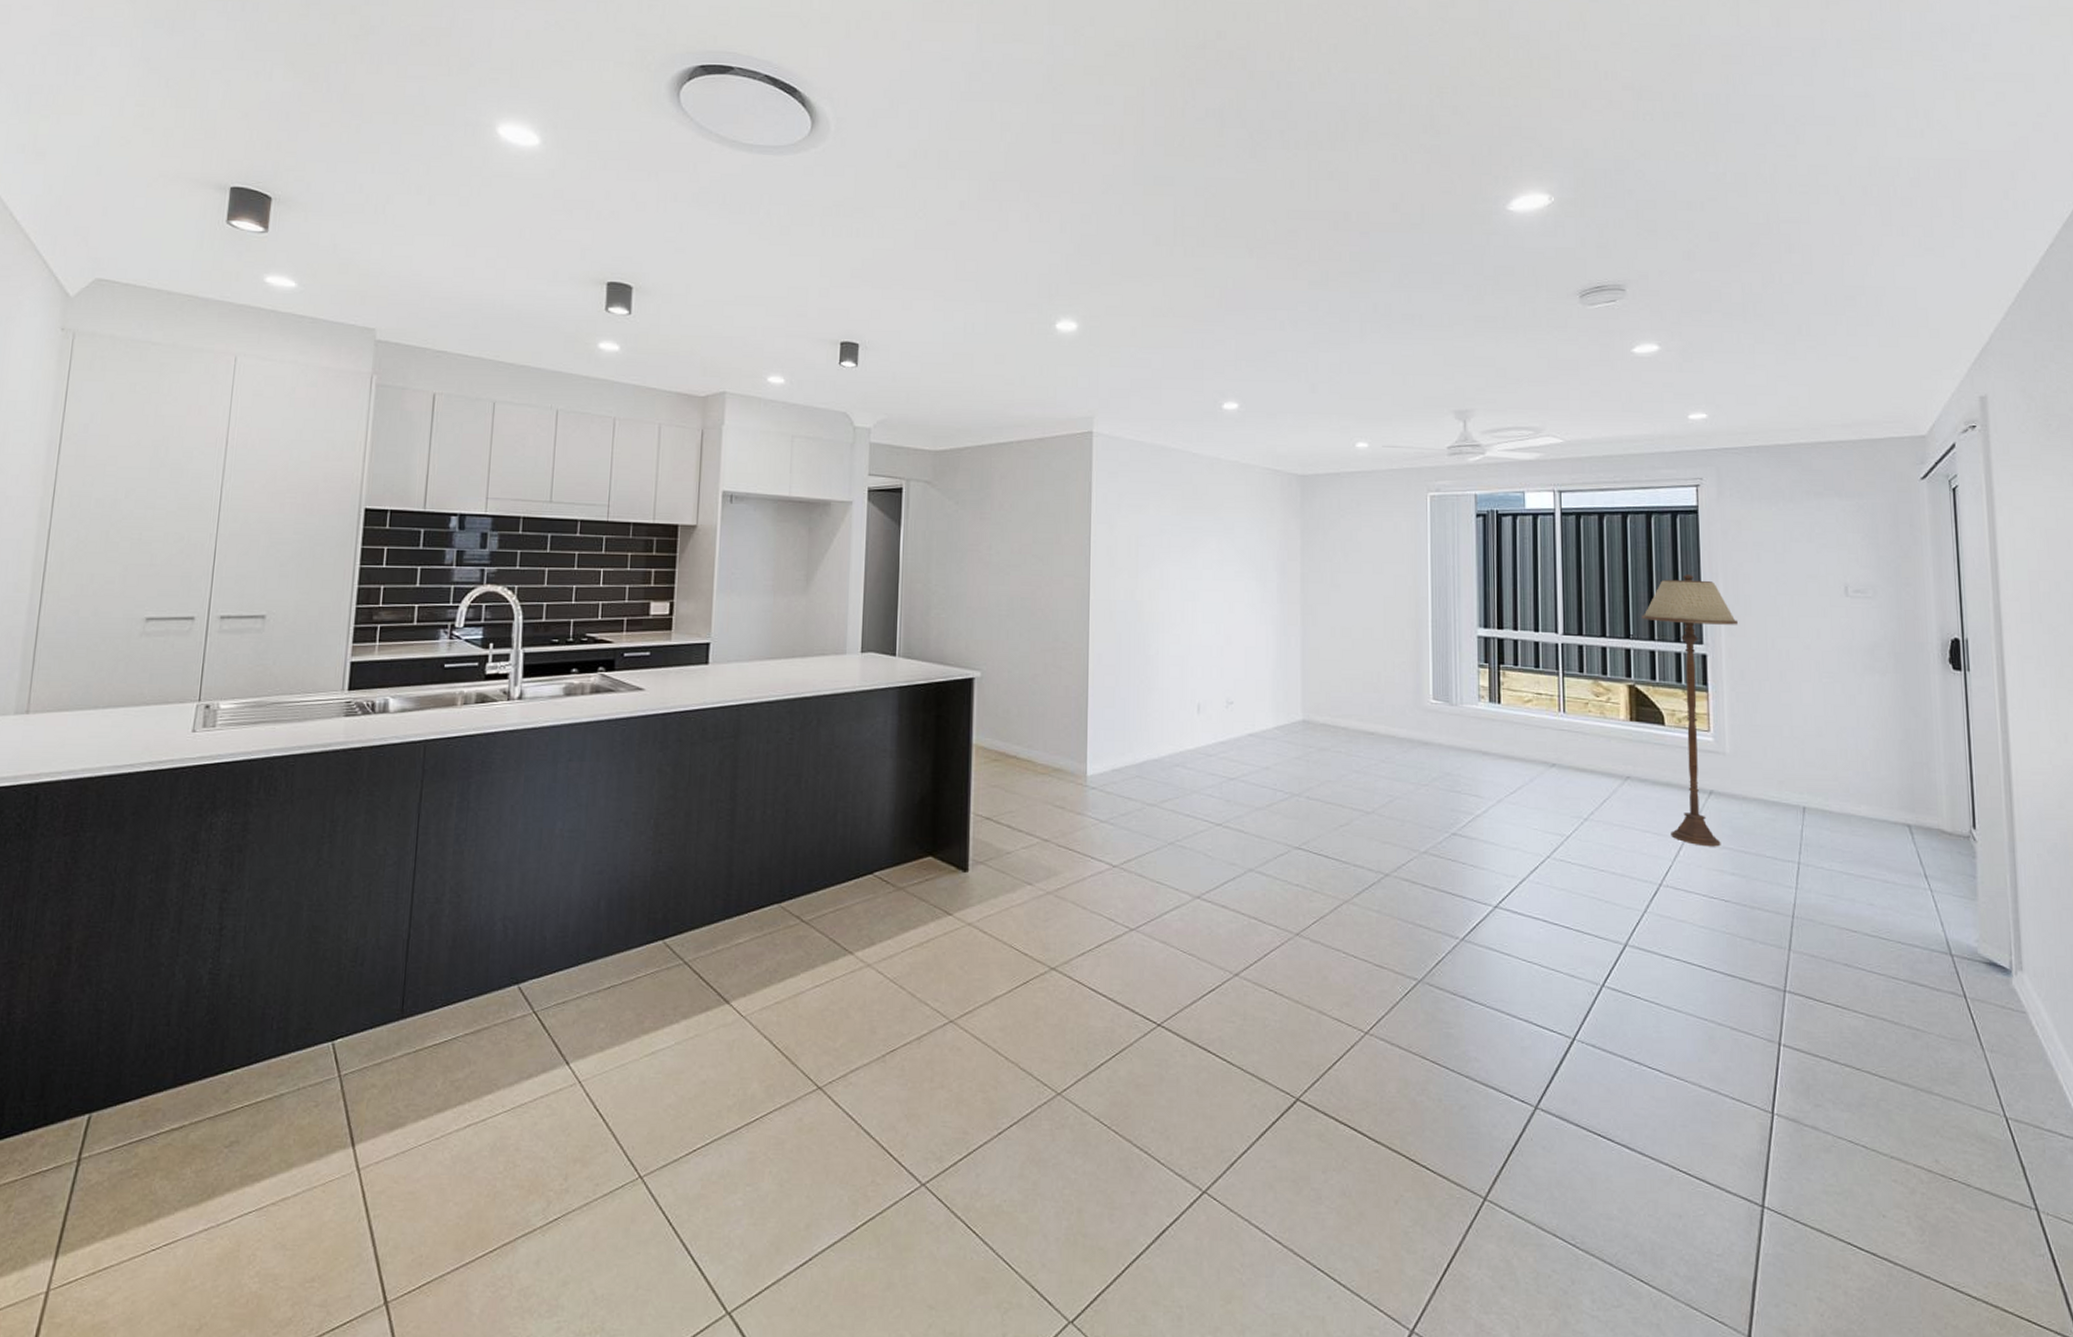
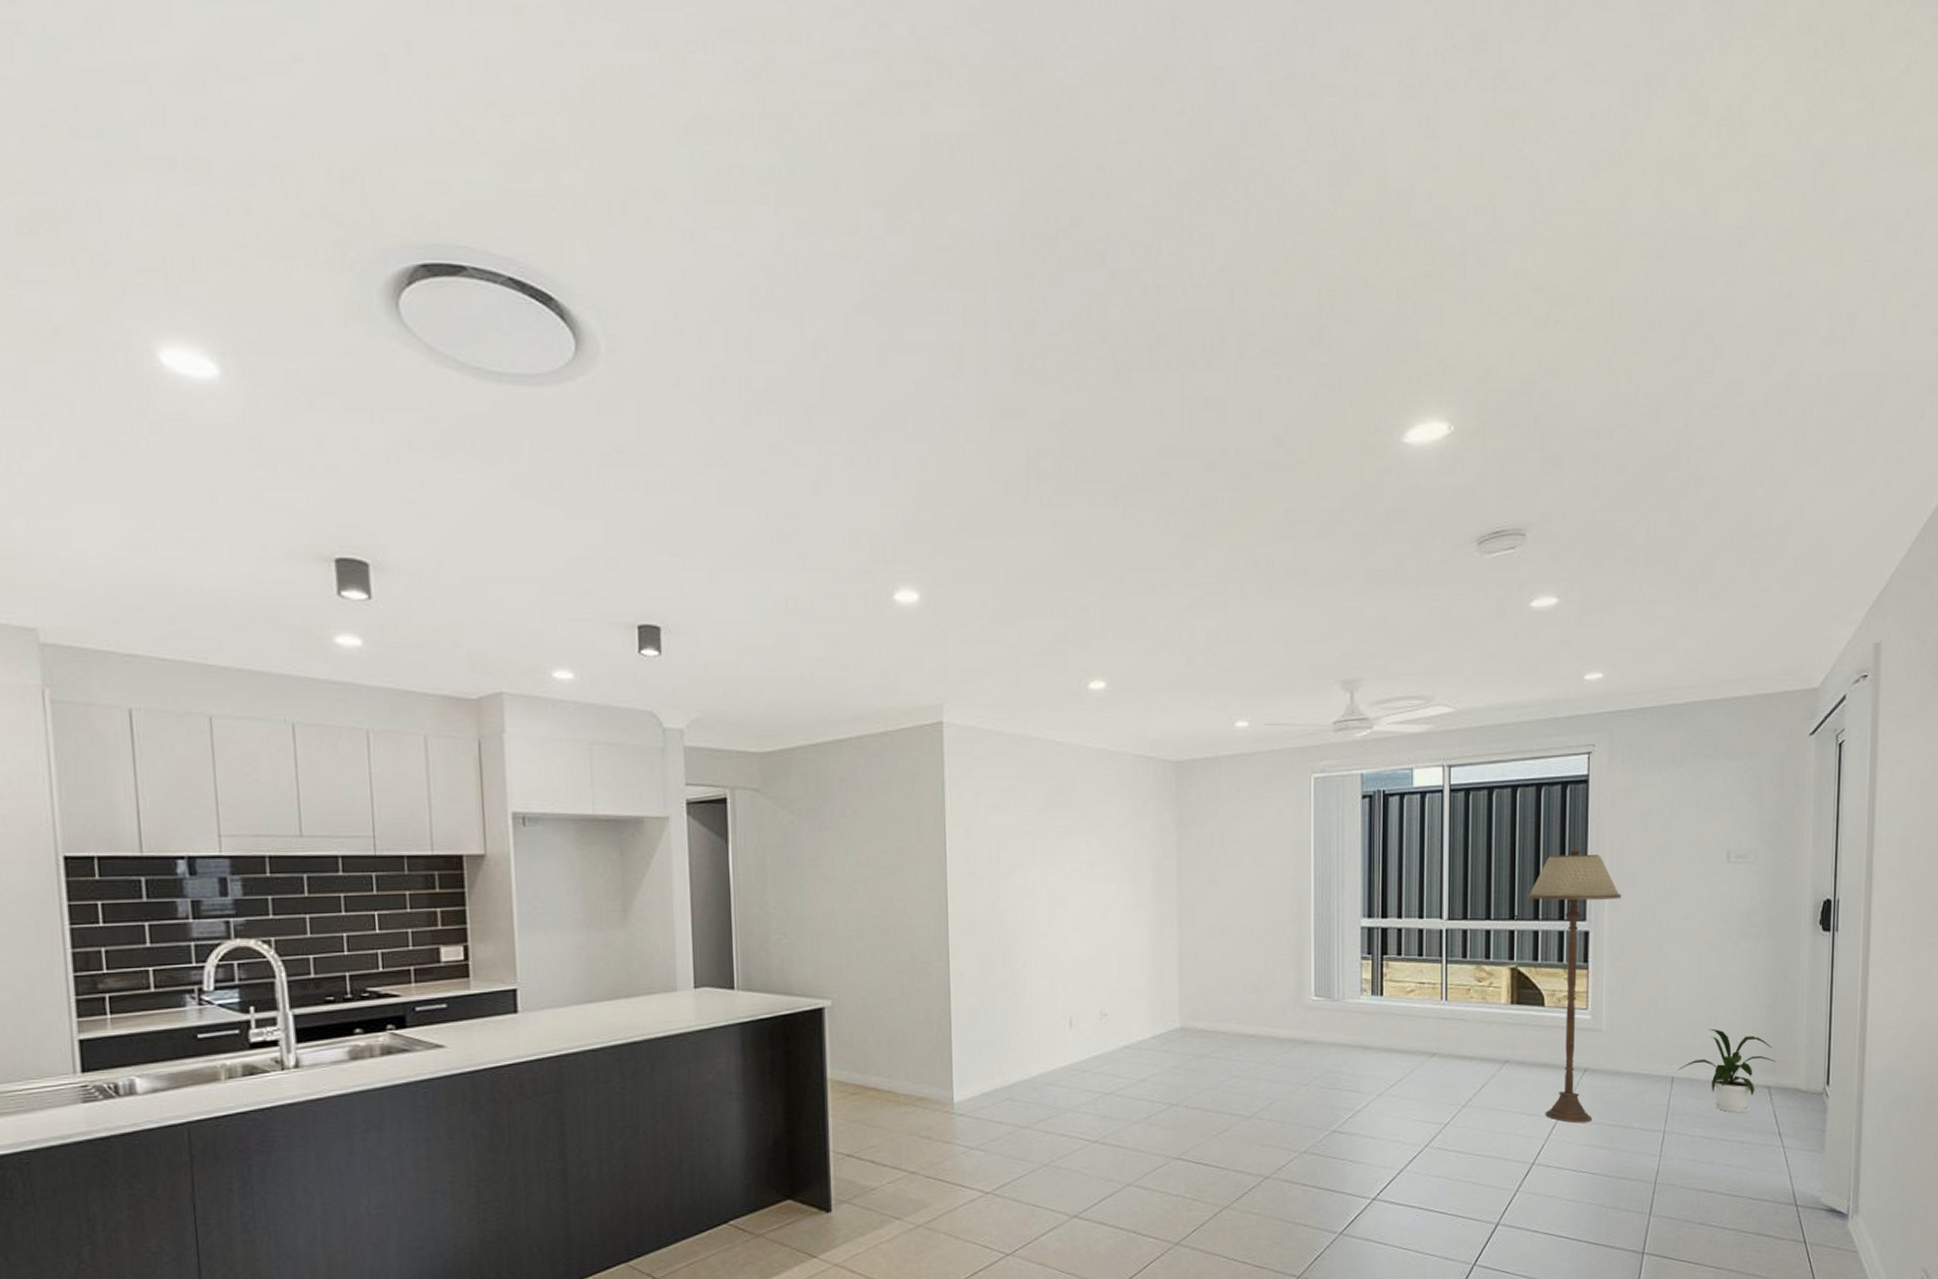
house plant: none [1808,760,1916,850] -> present [1677,1028,1777,1113]

